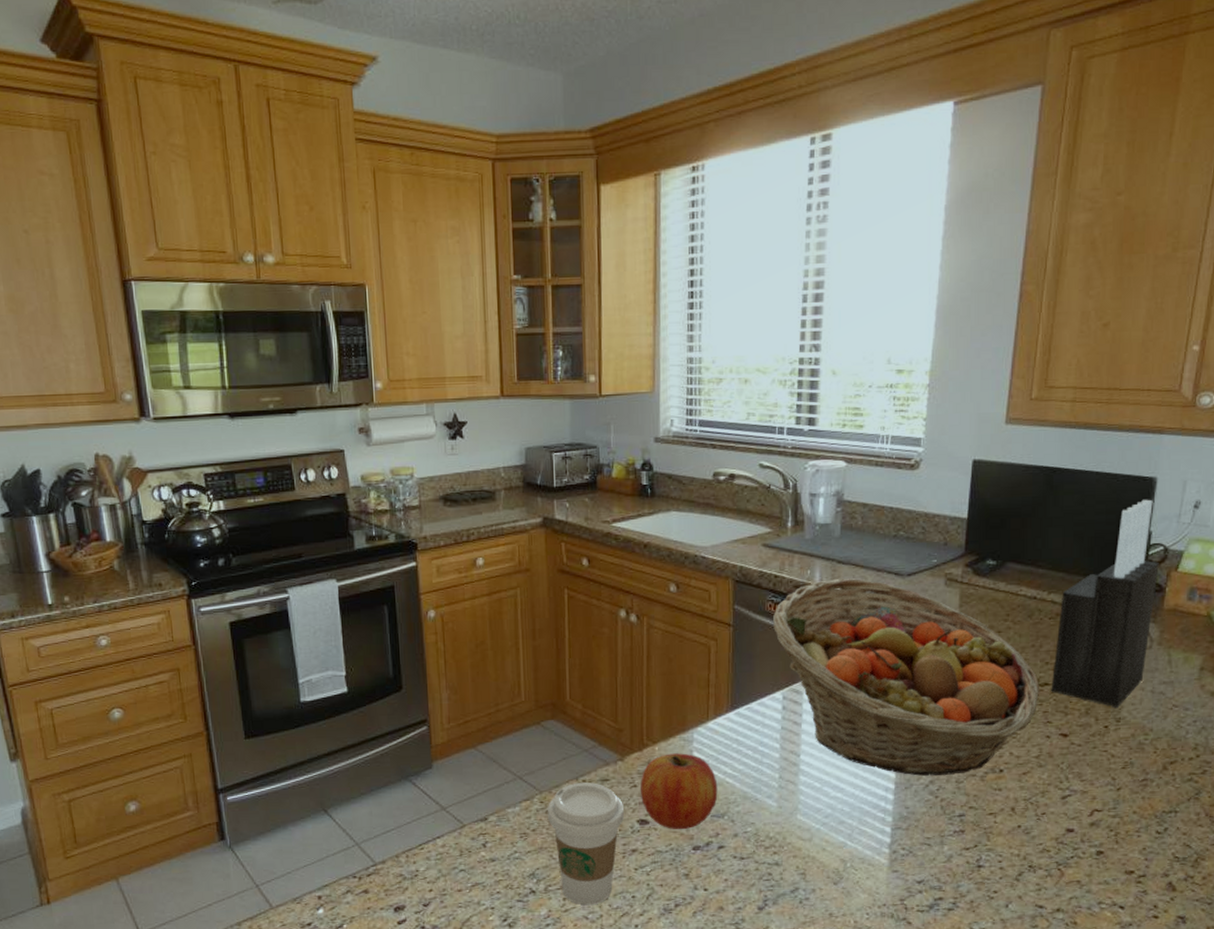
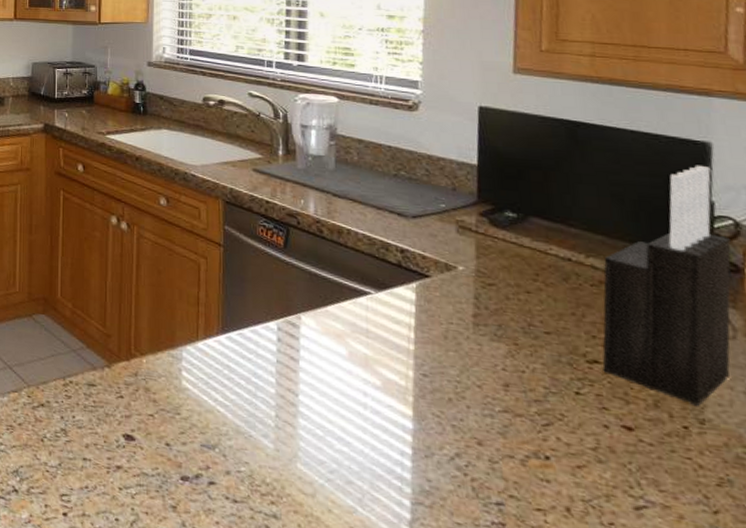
coffee cup: present [548,782,625,906] -> none [34,382,110,520]
apple: present [641,753,718,829] -> none [127,368,208,455]
fruit basket: present [773,578,1040,776] -> none [265,211,589,452]

